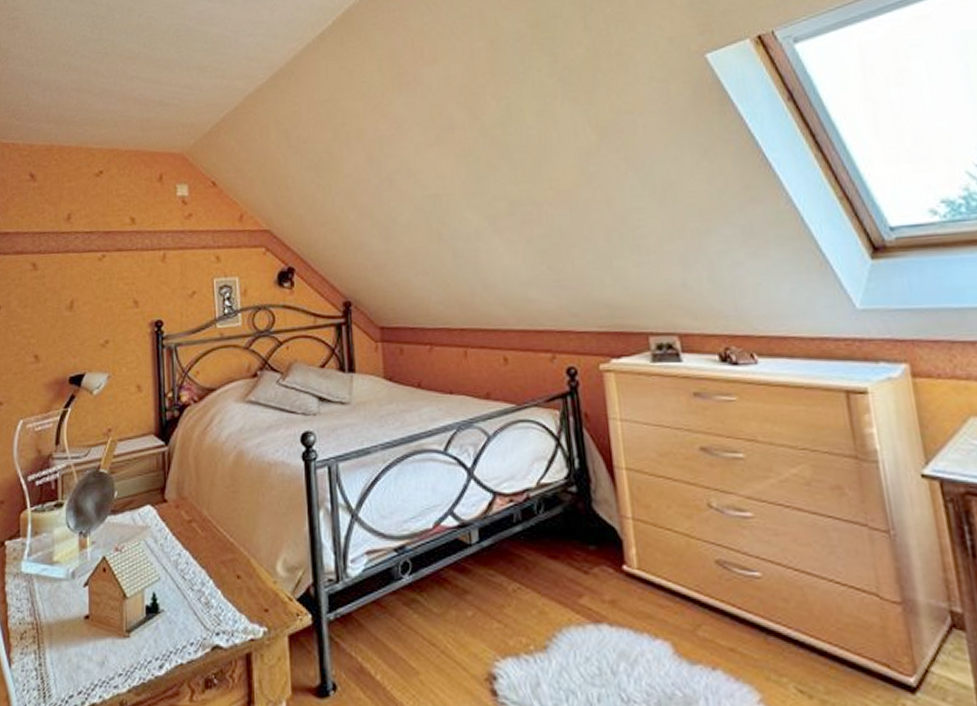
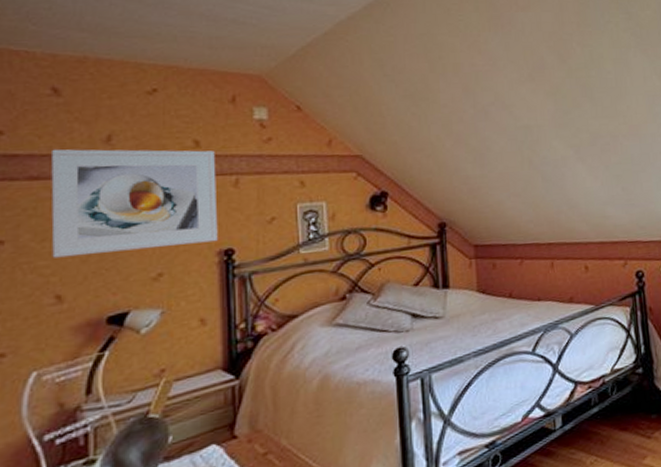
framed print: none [30,227,150,323] -> present [51,149,218,258]

